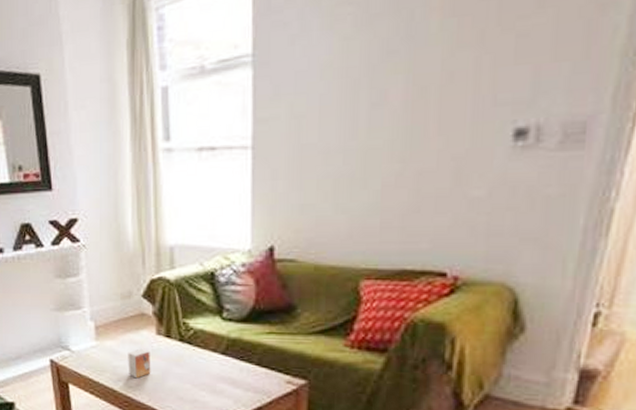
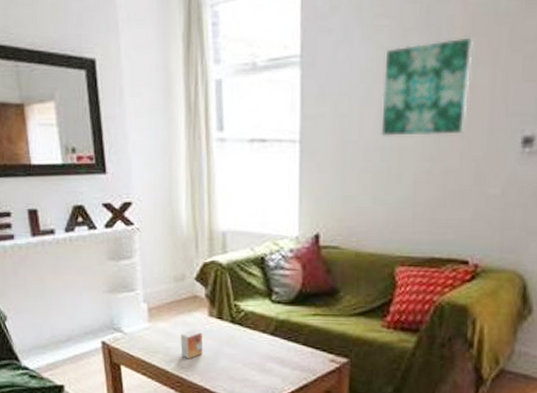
wall art: none [344,18,454,137] -> present [381,37,473,136]

